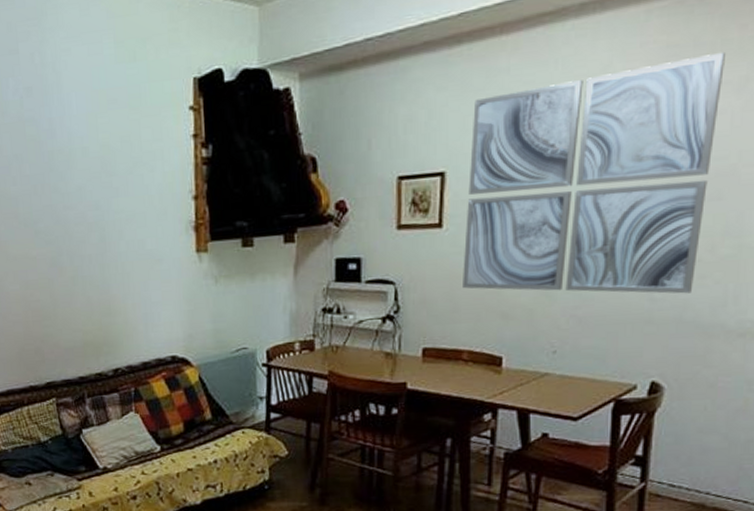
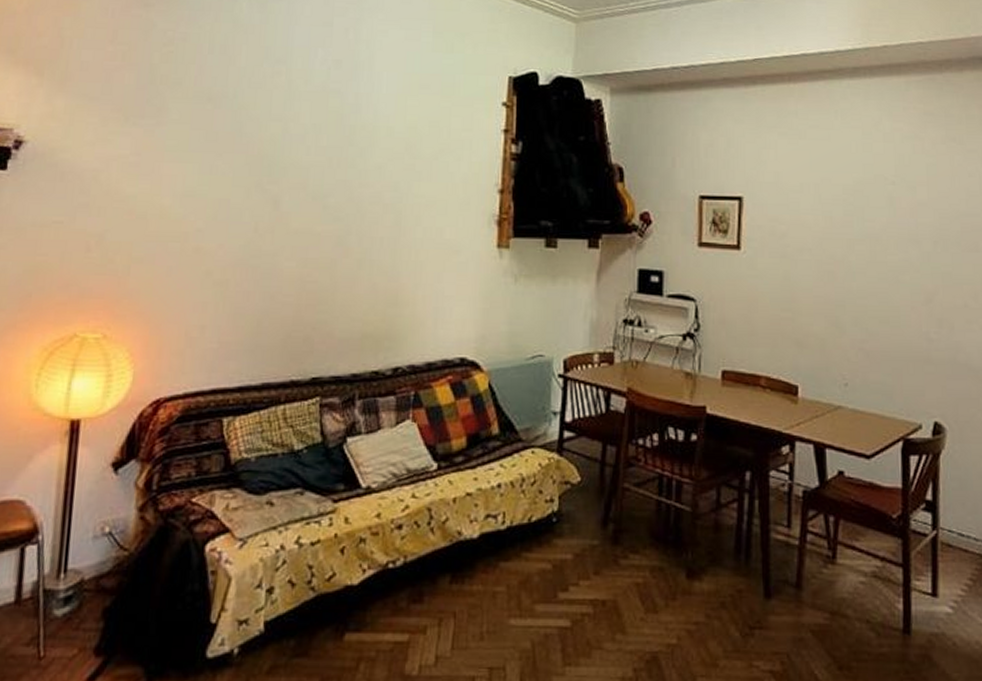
wall art: present [463,51,725,294] -> none [760,125,970,337]

